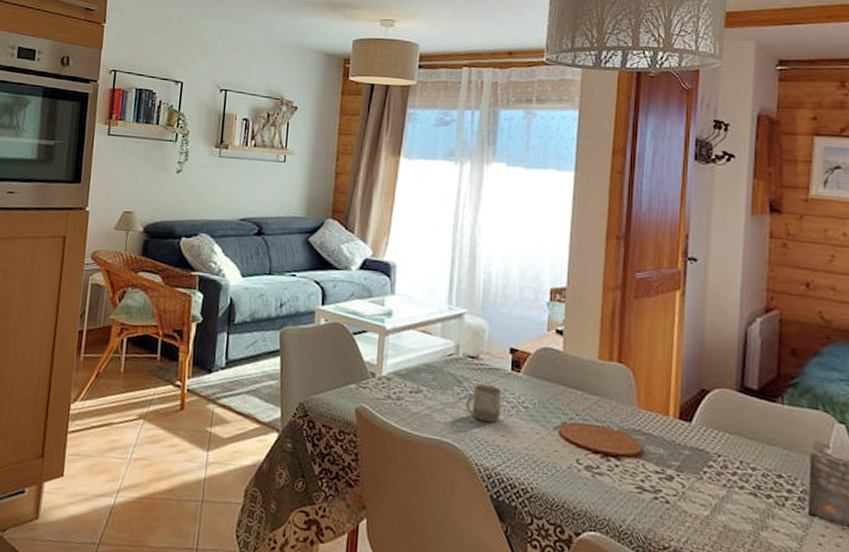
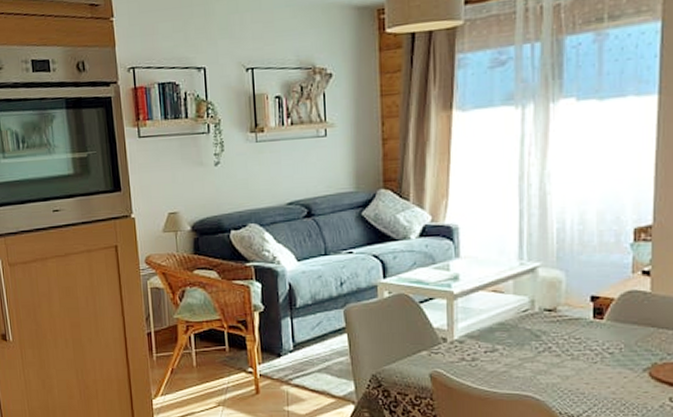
cup: present [466,384,501,423] -> none [546,335,584,372]

